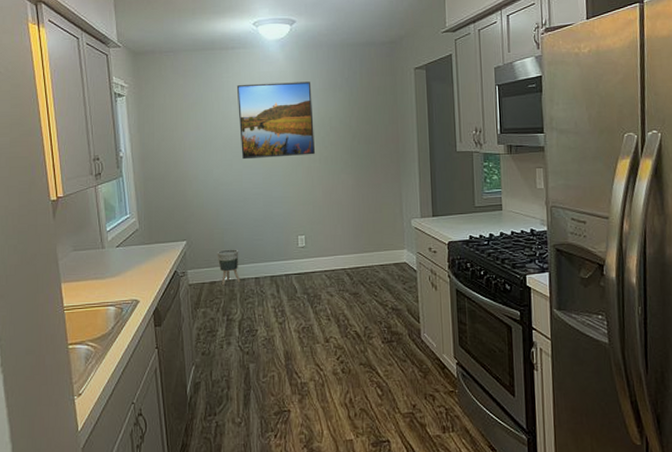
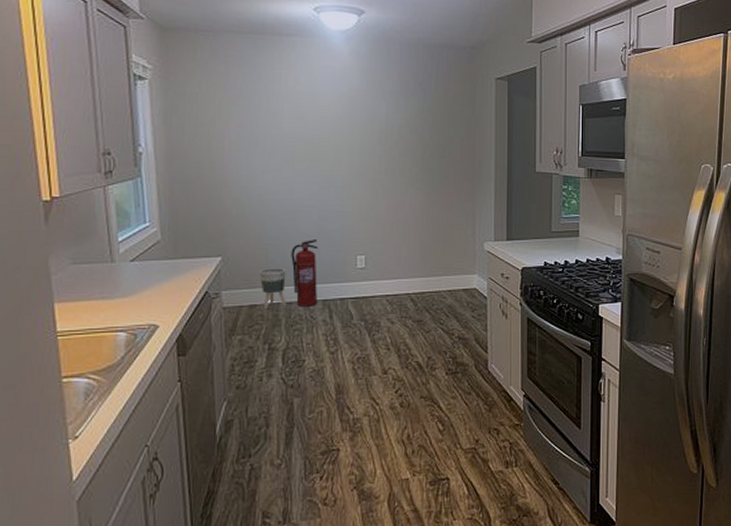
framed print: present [236,81,316,160] -> none [290,78,382,166]
fire extinguisher: none [242,222,266,282] -> present [291,238,318,307]

